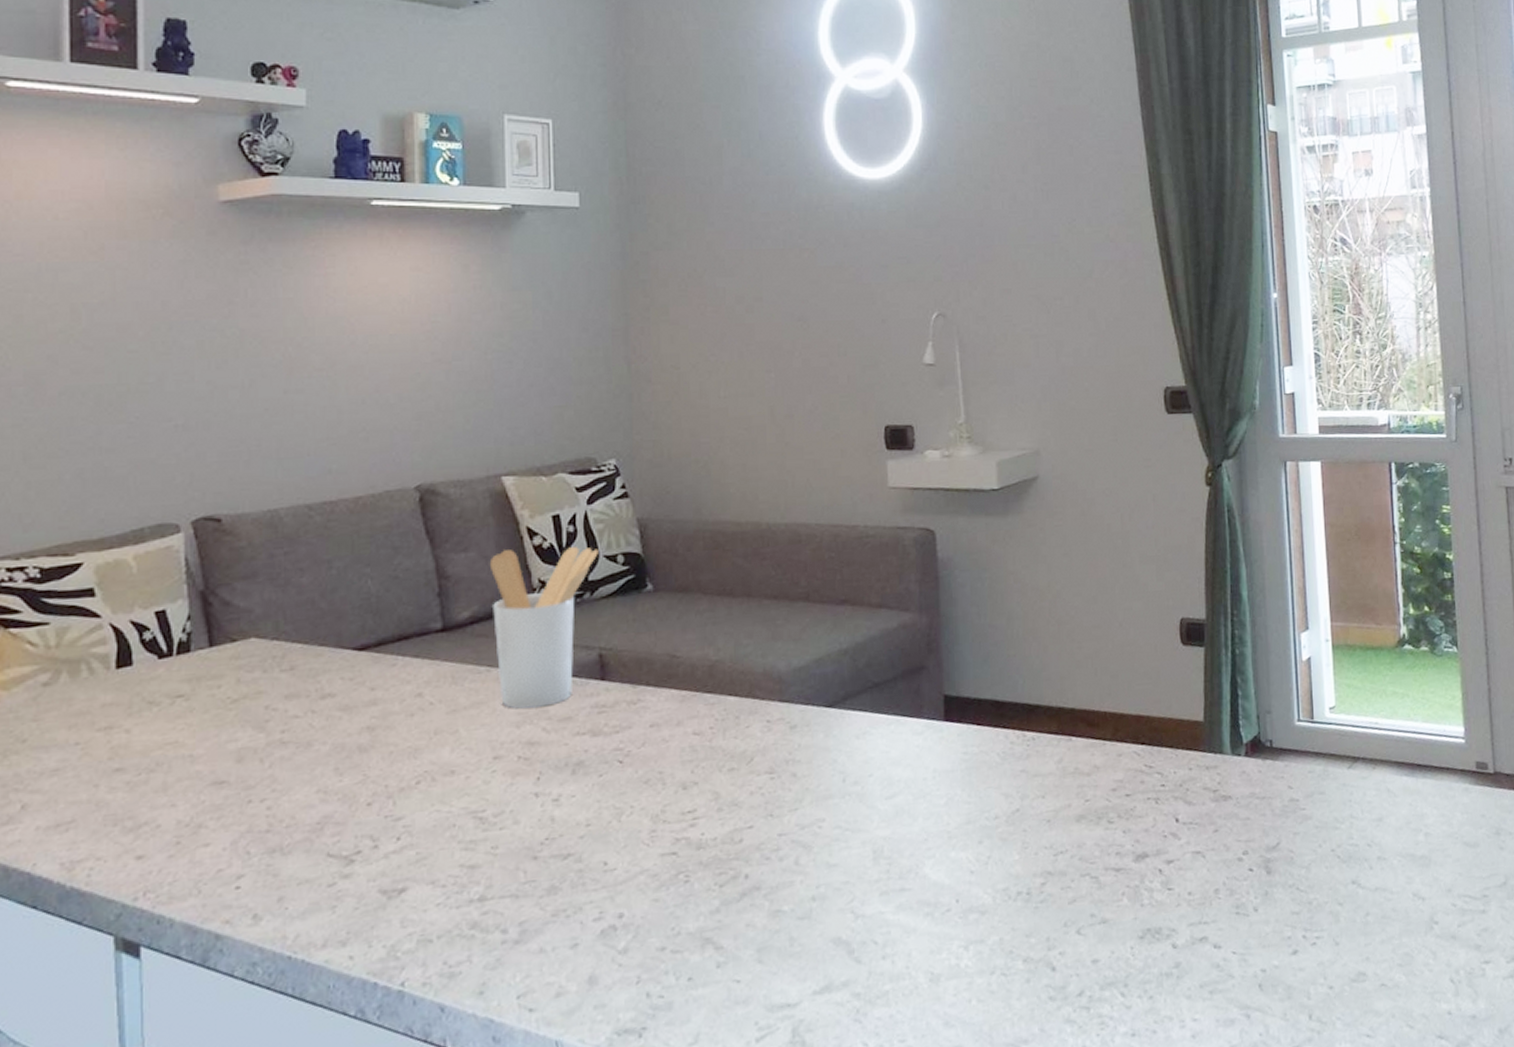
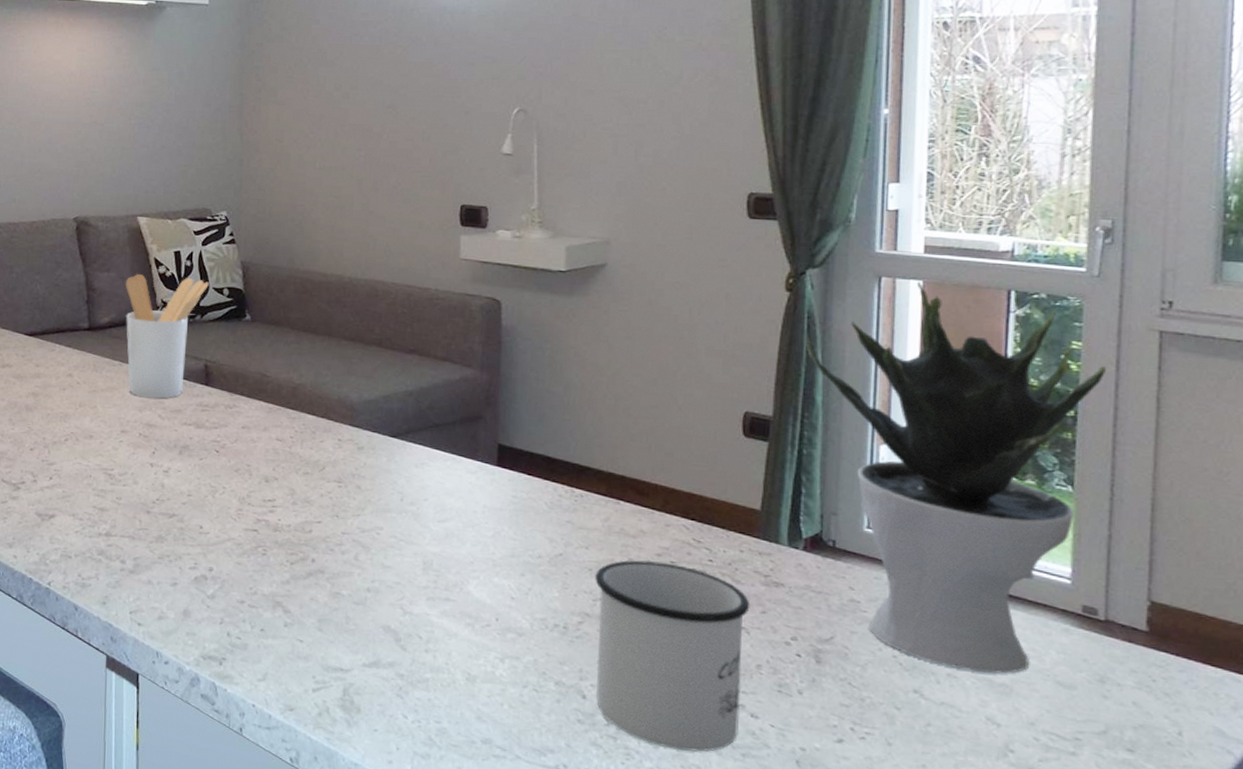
mug: none [1054,796,1204,1005] -> present [595,560,750,752]
potted plant: none [1228,462,1470,850] -> present [806,281,1106,674]

